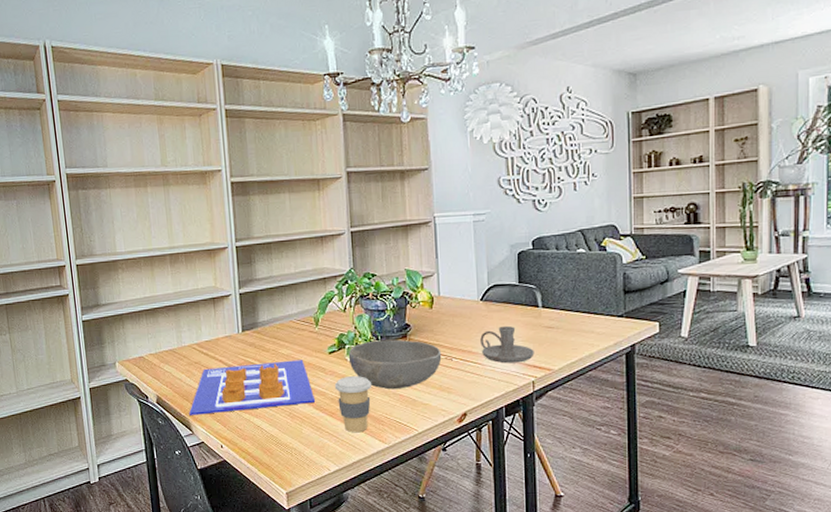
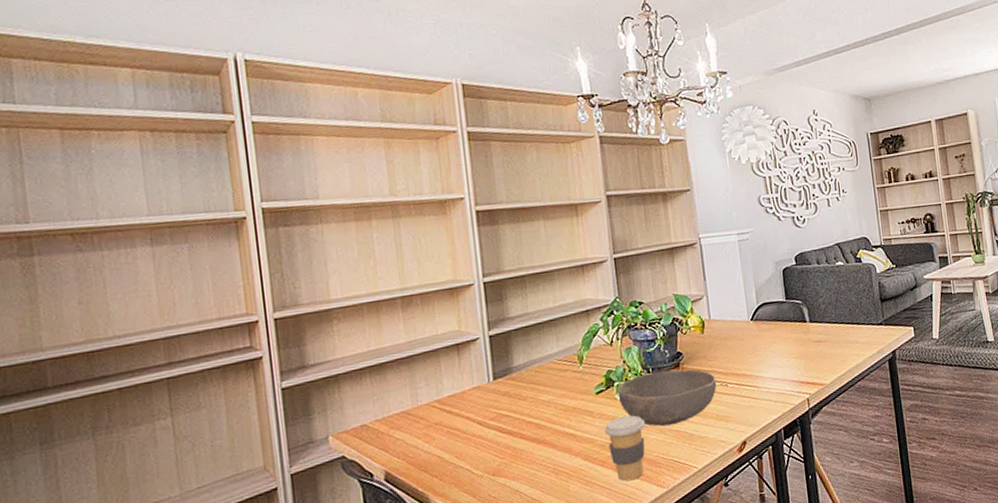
poster: present [189,360,315,415] -> none [428,405,582,490]
candle holder: present [480,325,534,364] -> none [753,343,807,384]

